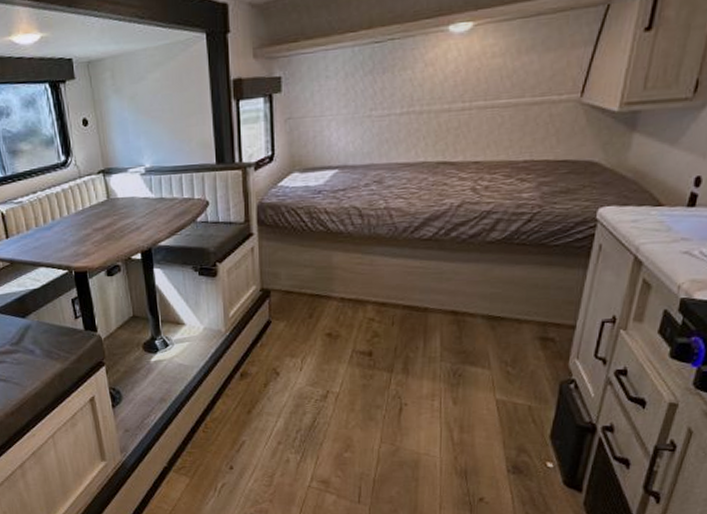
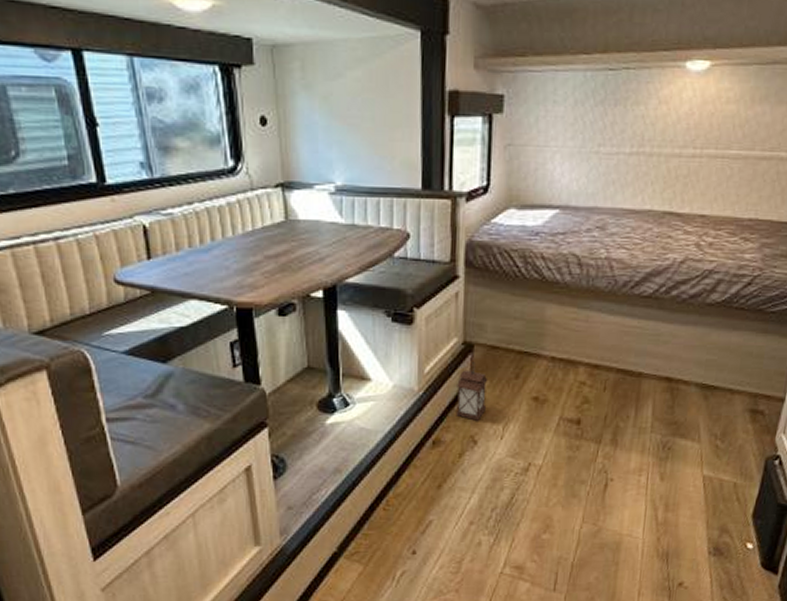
lantern: none [258,305,286,357] -> present [455,362,488,422]

